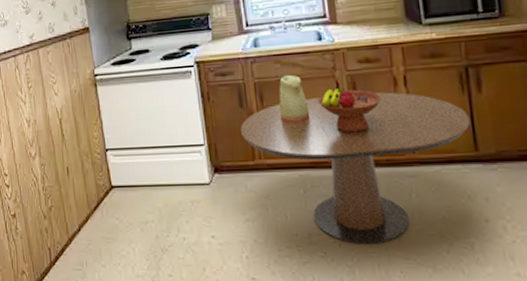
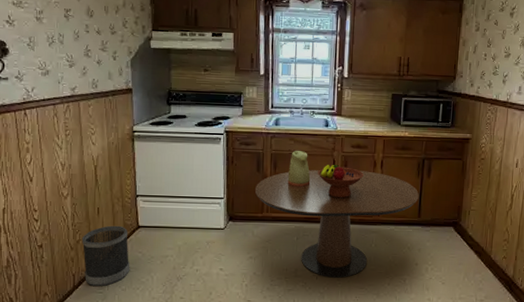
wastebasket: none [53,187,108,261] -> present [81,225,130,286]

